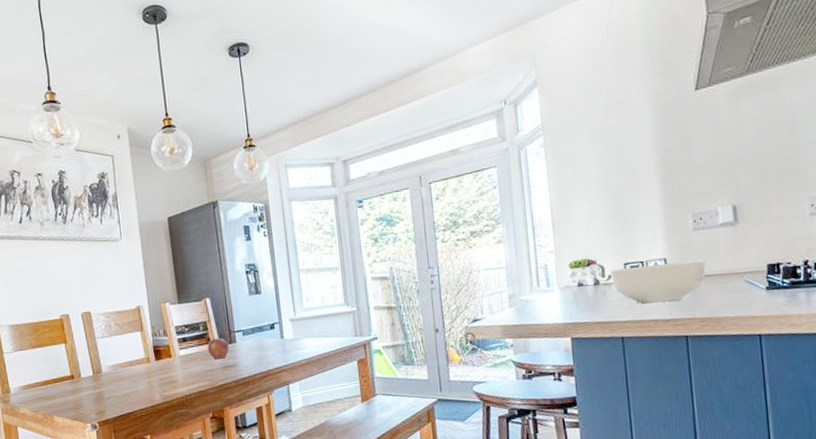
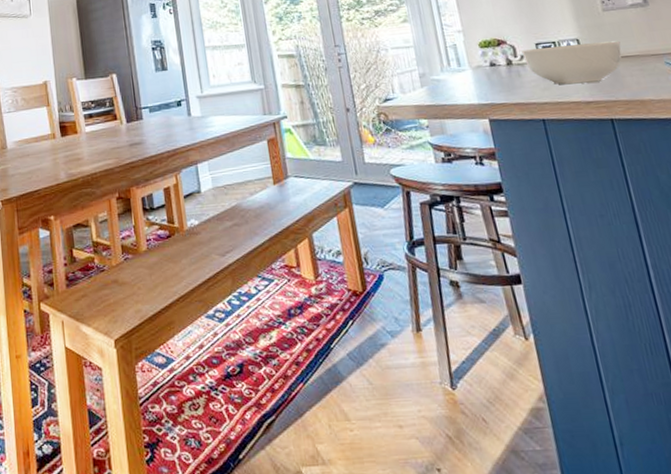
fruit: present [207,338,229,360] -> none [113,114,136,137]

